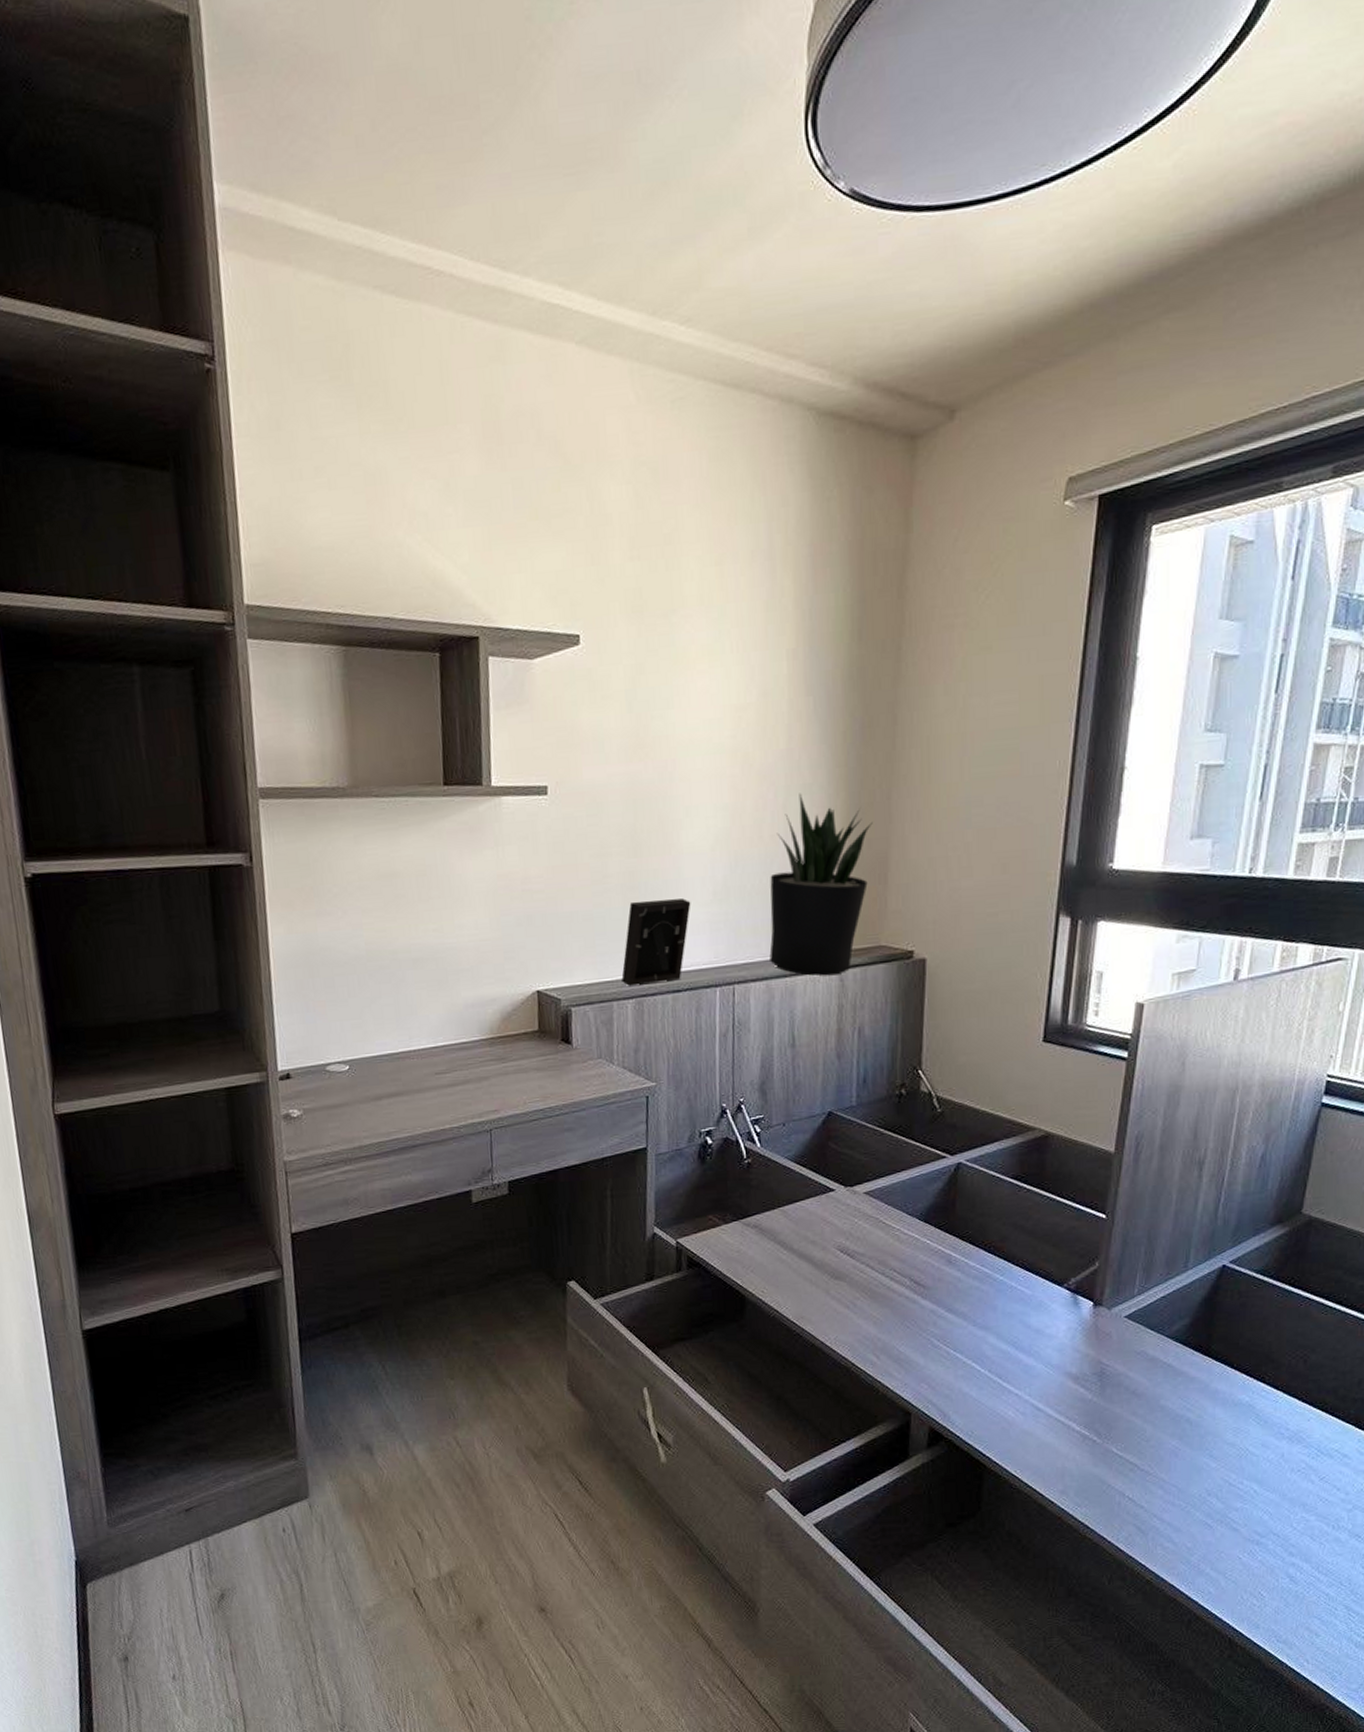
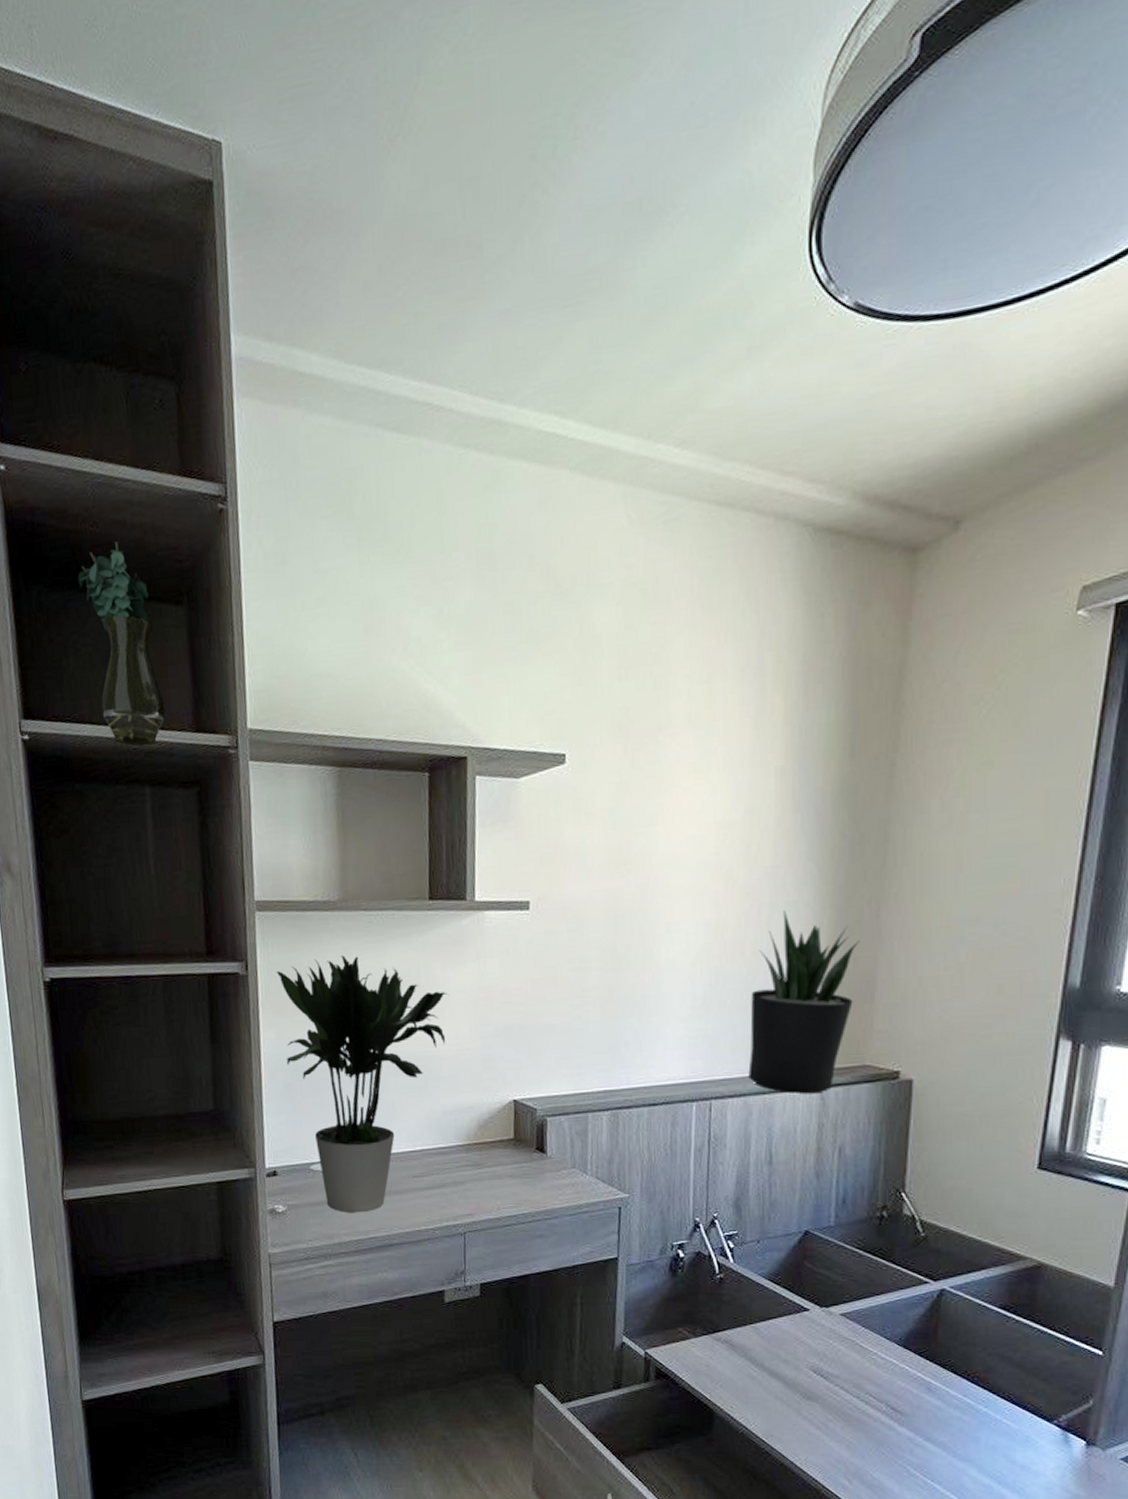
vase: none [49,399,153,622] -> present [77,541,165,746]
potted plant: none [284,844,466,1115] -> present [277,955,447,1213]
picture frame: present [621,898,691,986] -> none [597,1013,670,1098]

